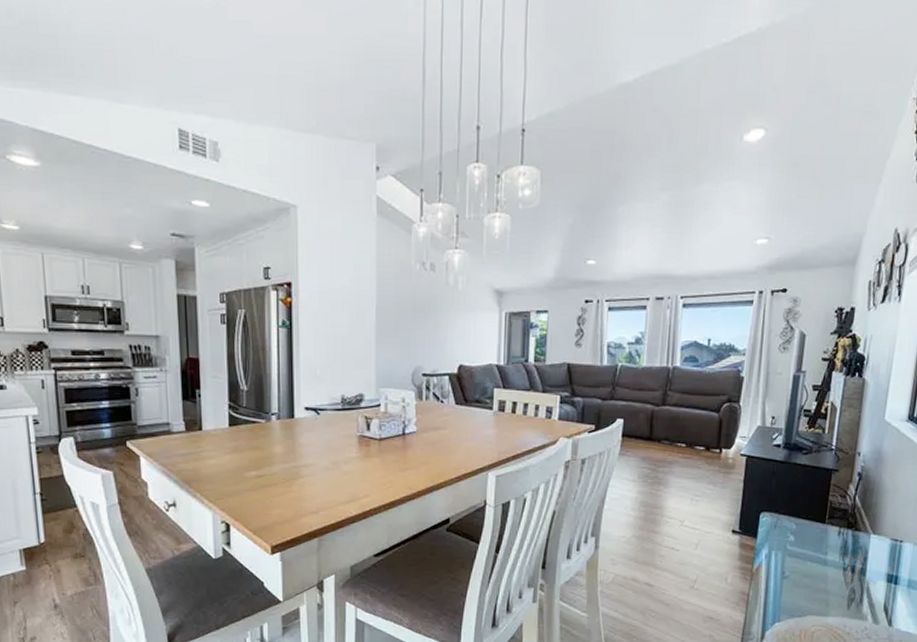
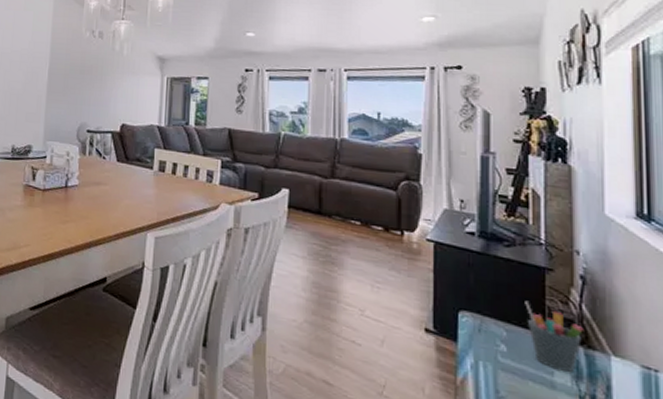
pen holder: none [813,499,854,552] -> present [525,302,583,373]

